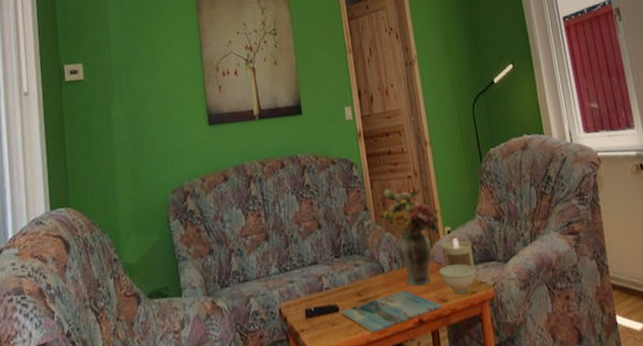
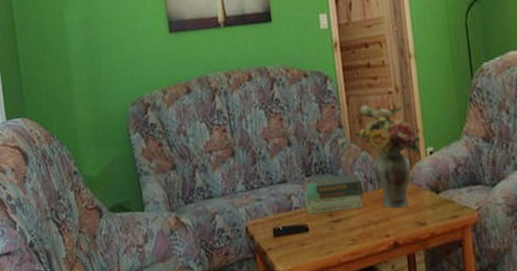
books: none [333,254,389,295] -> present [303,174,364,215]
magazine: present [341,289,442,333] -> none [311,211,419,255]
bowl: present [439,264,477,295] -> none [418,187,460,219]
candle: present [440,238,476,268] -> none [421,159,459,191]

